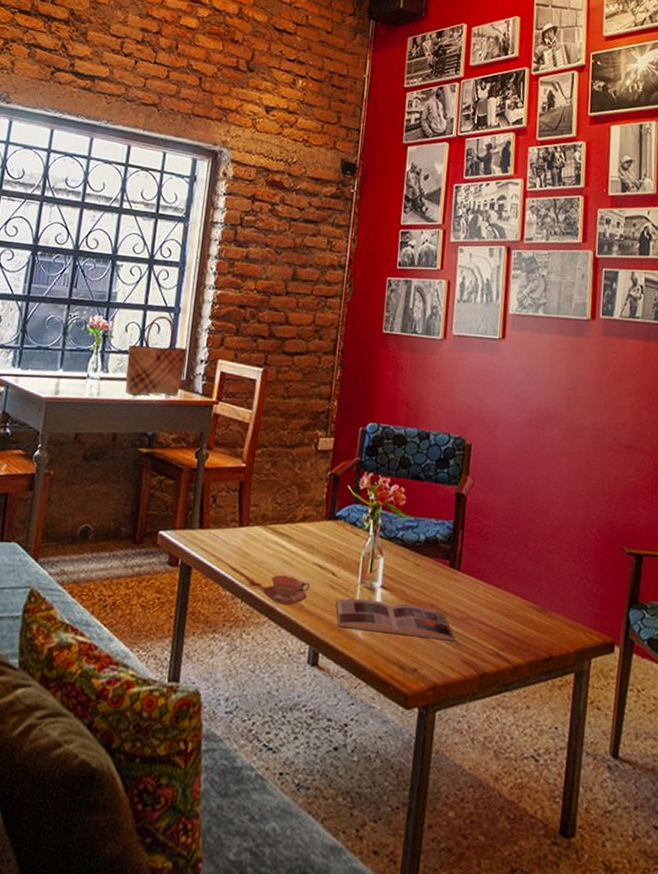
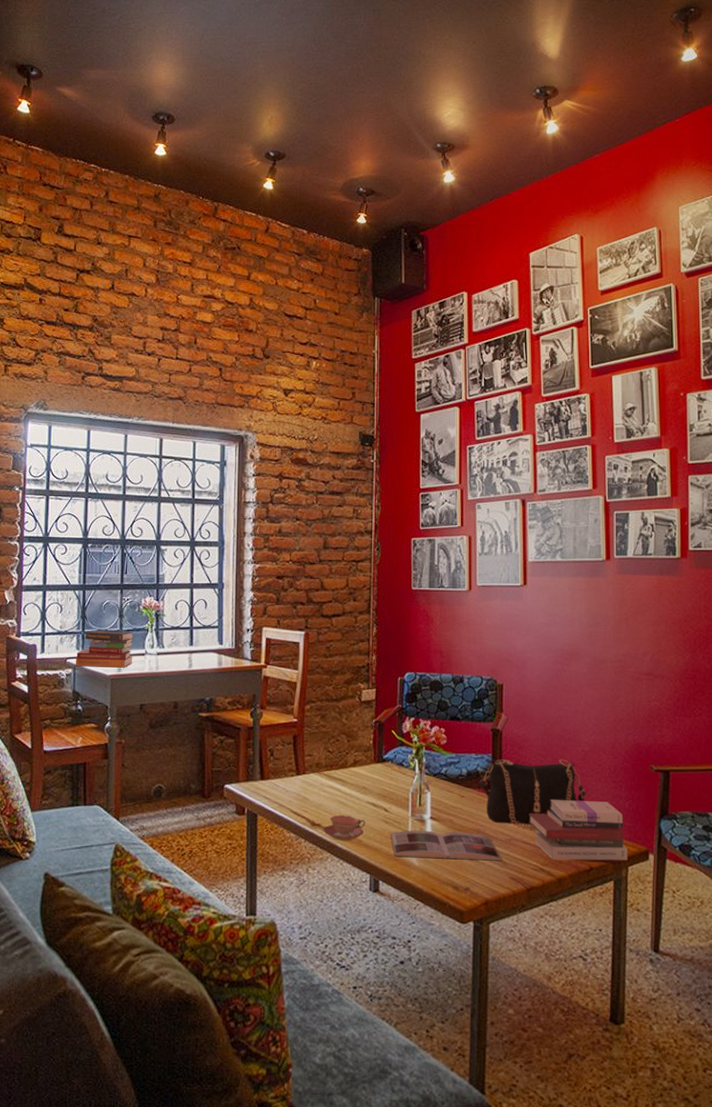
books: none [8,346,77,391] -> present [75,630,134,668]
tote bag: present [125,316,188,396] -> none [180,592,234,666]
handbag: none [436,526,552,609] -> present [478,759,586,830]
books: none [487,577,592,654] -> present [528,800,628,864]

